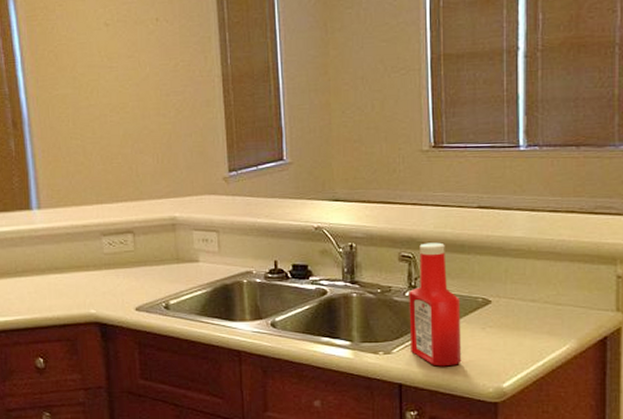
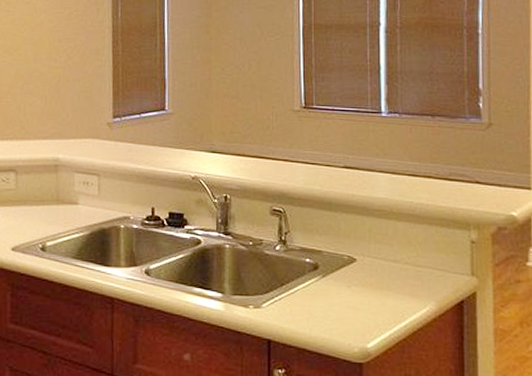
ketchup bottle: present [409,242,462,367] -> none [279,198,328,324]

